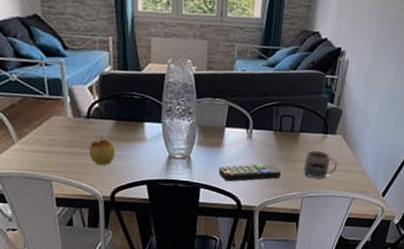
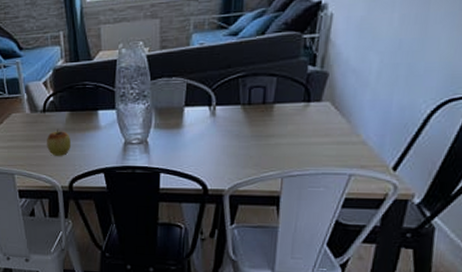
remote control: present [218,163,281,182] -> none [179,141,253,164]
mug: present [303,150,337,180] -> none [282,123,326,155]

